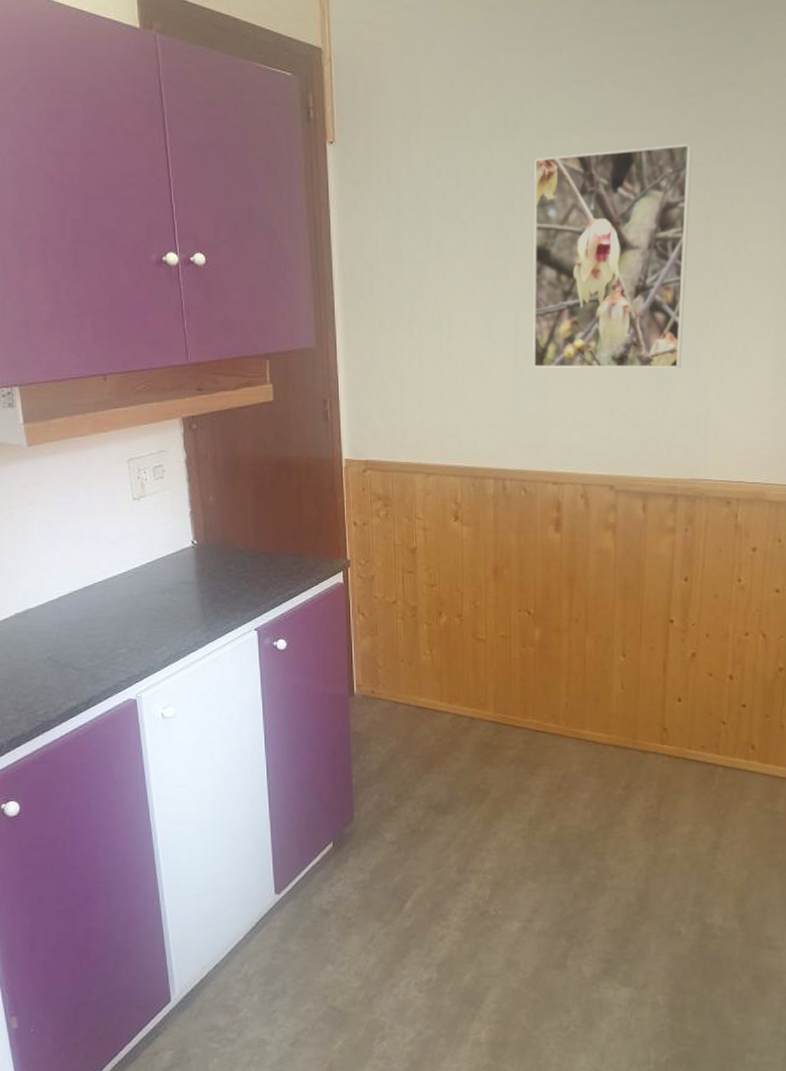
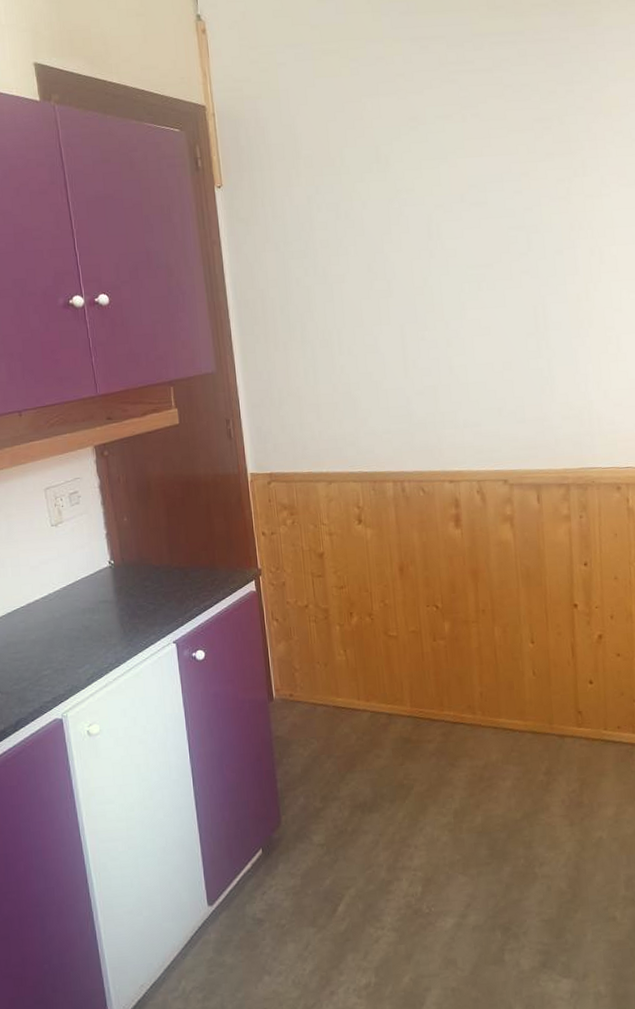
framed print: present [533,144,692,369] -> none [407,164,561,376]

